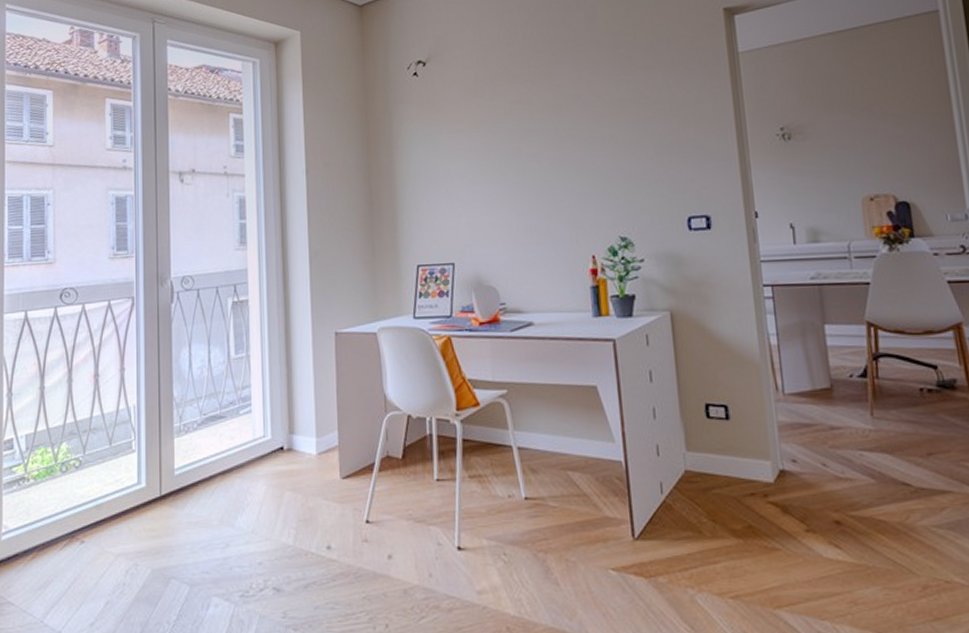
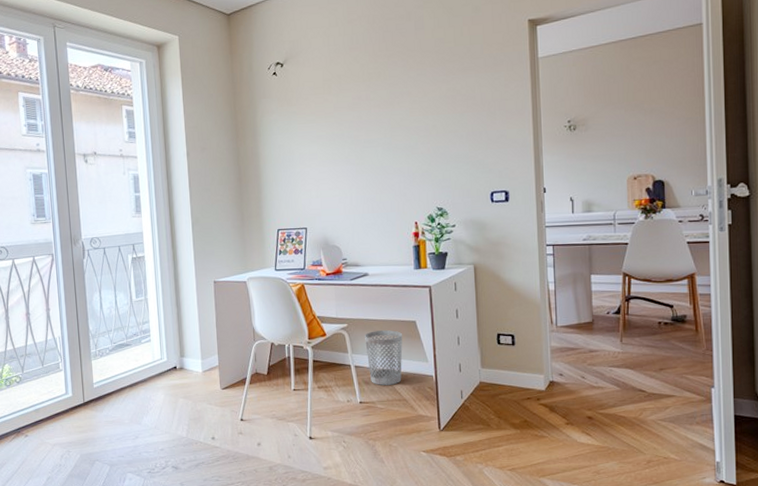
wastebasket: none [530,398,581,474] -> present [365,330,403,385]

